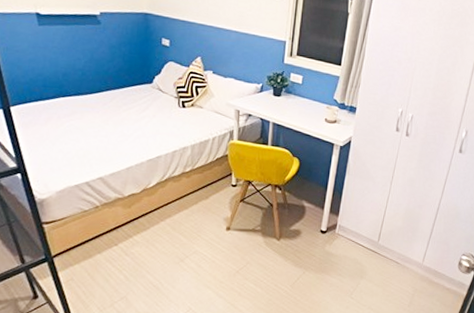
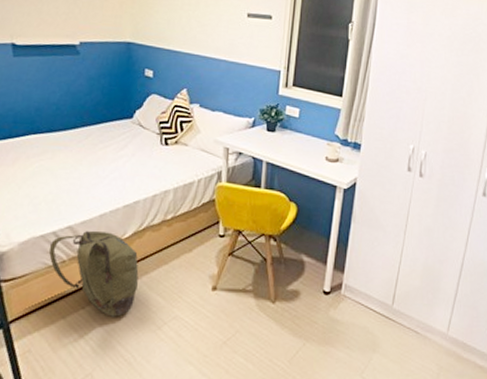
backpack: none [83,181,163,252] -> present [48,231,139,317]

